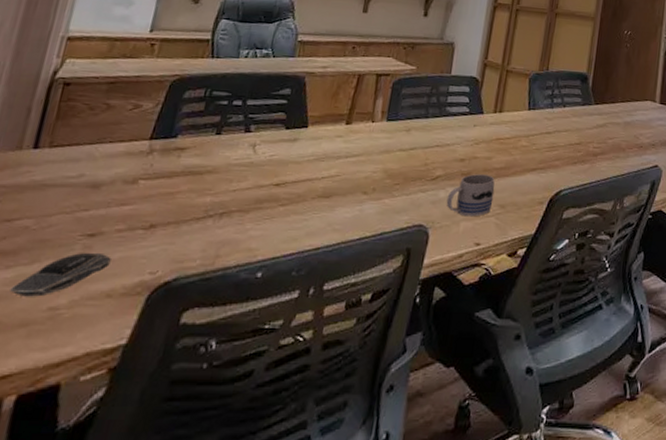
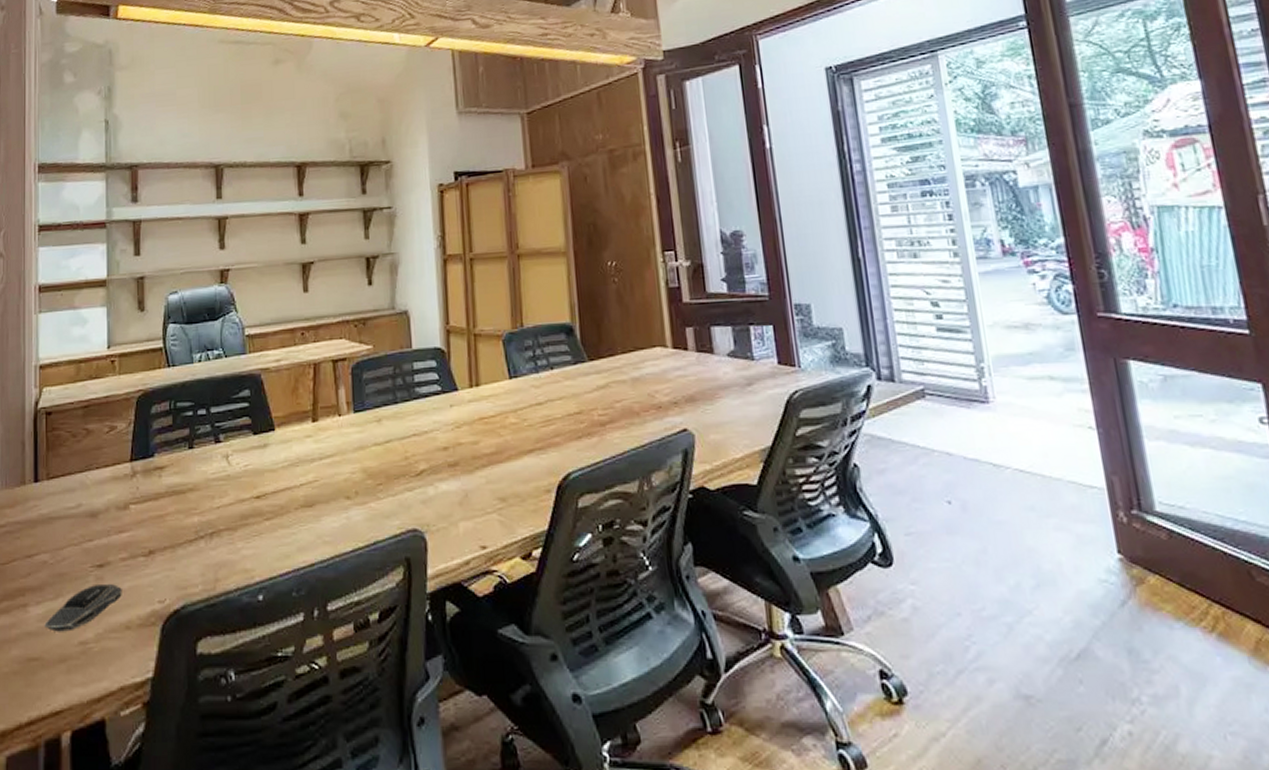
mug: present [446,174,495,217] -> none [437,463,491,515]

